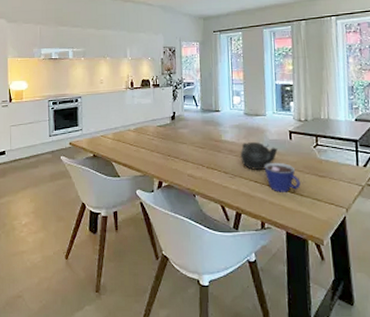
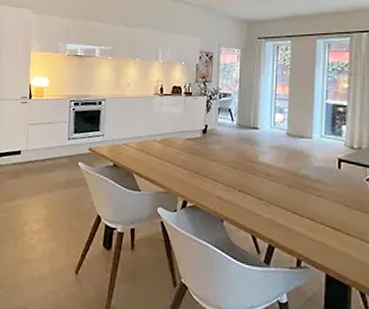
teapot: present [240,142,278,171] -> none [278,167,323,201]
cup: present [265,162,301,192] -> none [306,192,348,229]

